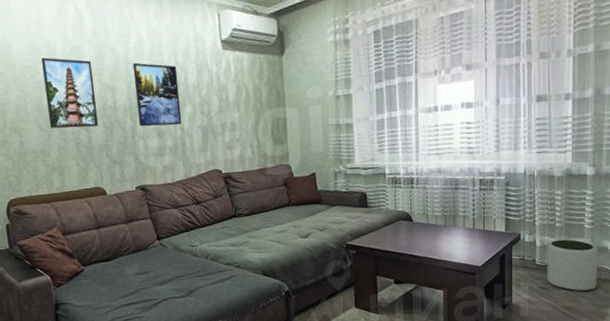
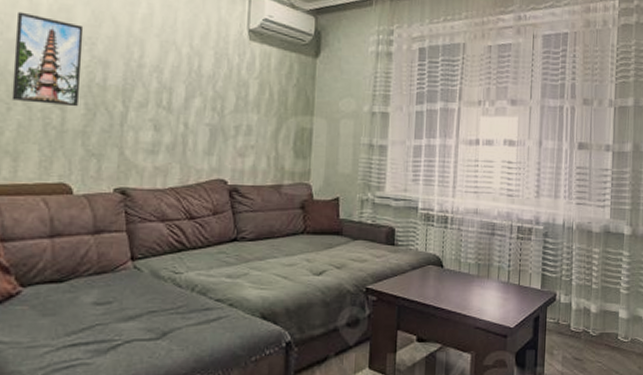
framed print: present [132,62,182,127] -> none [132,37,191,119]
plant pot: present [547,239,598,292] -> none [581,304,632,366]

